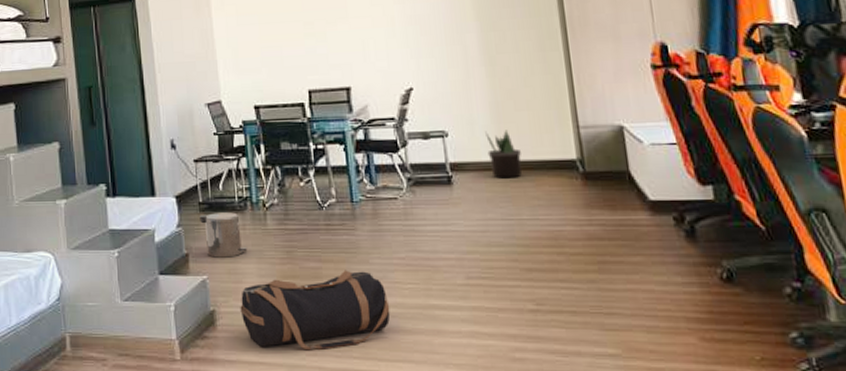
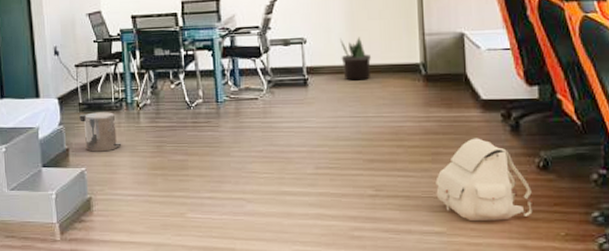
duffel bag: present [240,270,391,351] -> none [114,162,247,232]
satchel: none [604,244,721,343] -> present [435,138,534,222]

